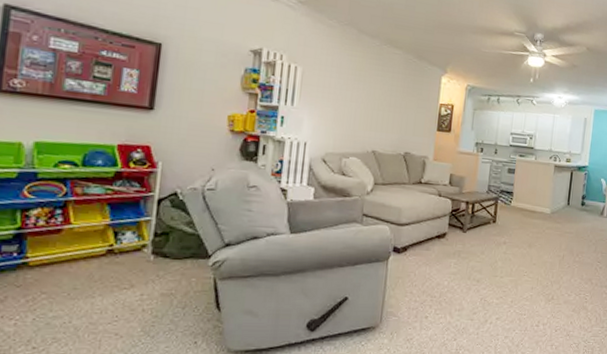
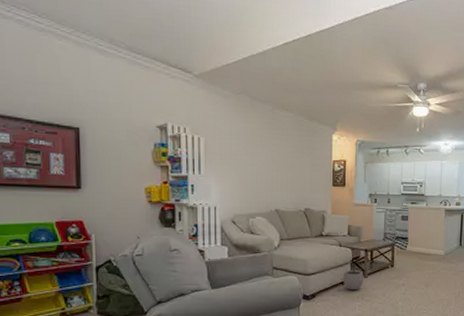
plant pot: none [439,217,463,246] -> present [343,264,364,291]

